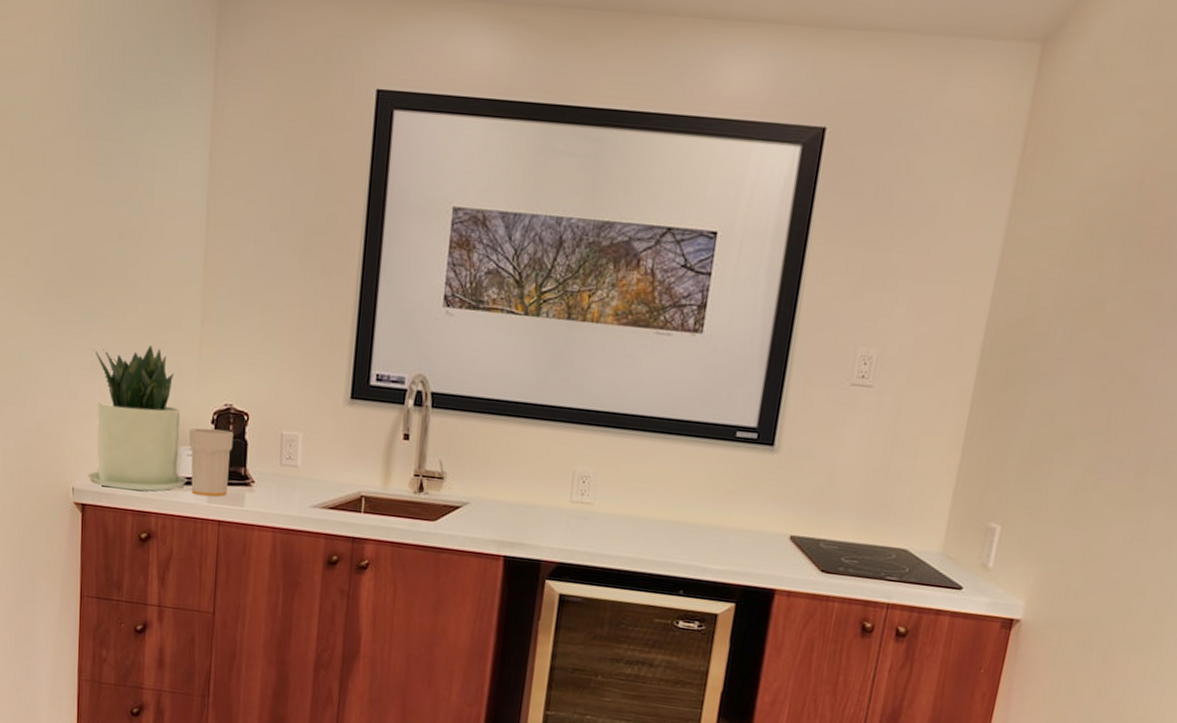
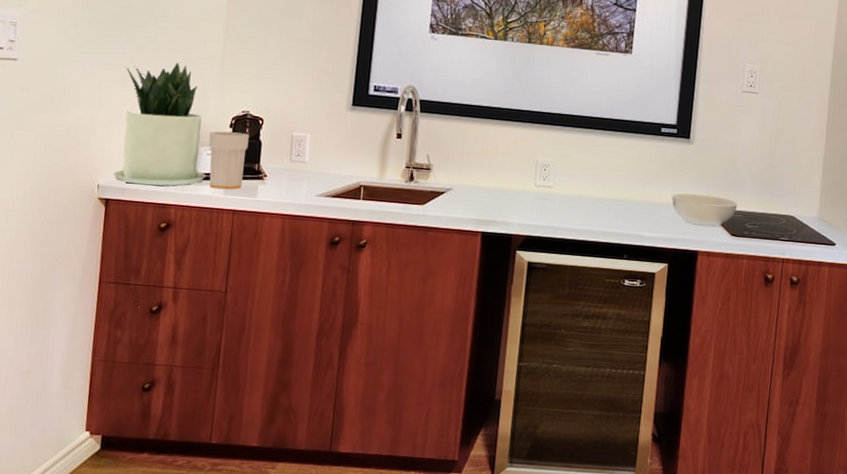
bowl: none [744,516,833,561] -> present [671,193,738,228]

